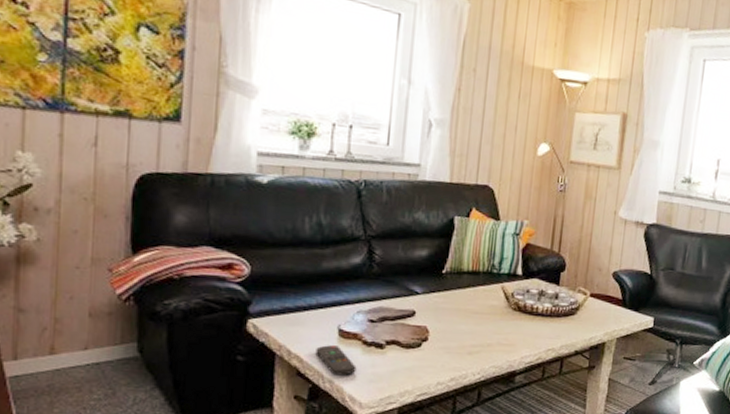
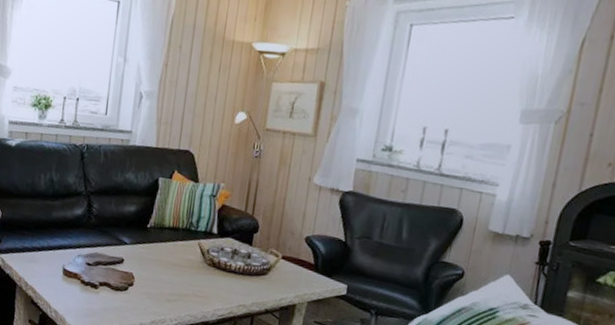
remote control: present [315,345,357,376] -> none [45,281,76,308]

